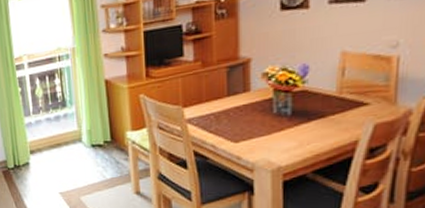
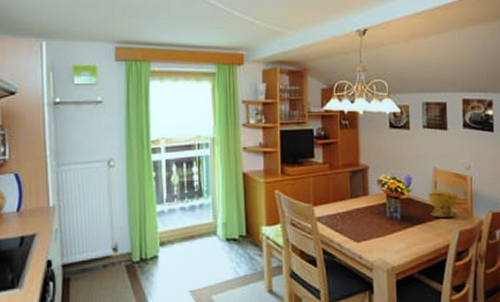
bowl: none [332,79,377,110] -> present [429,193,459,218]

